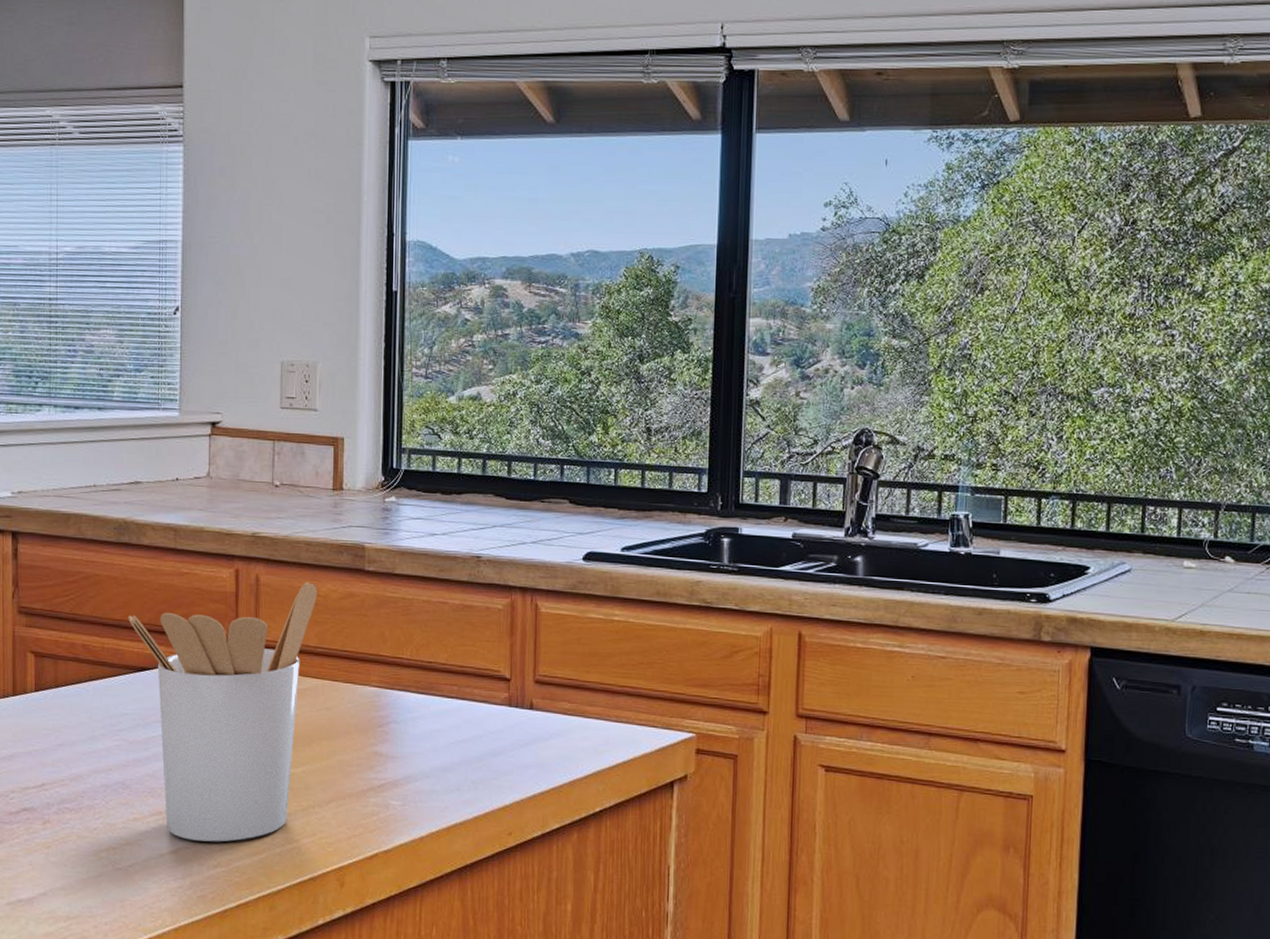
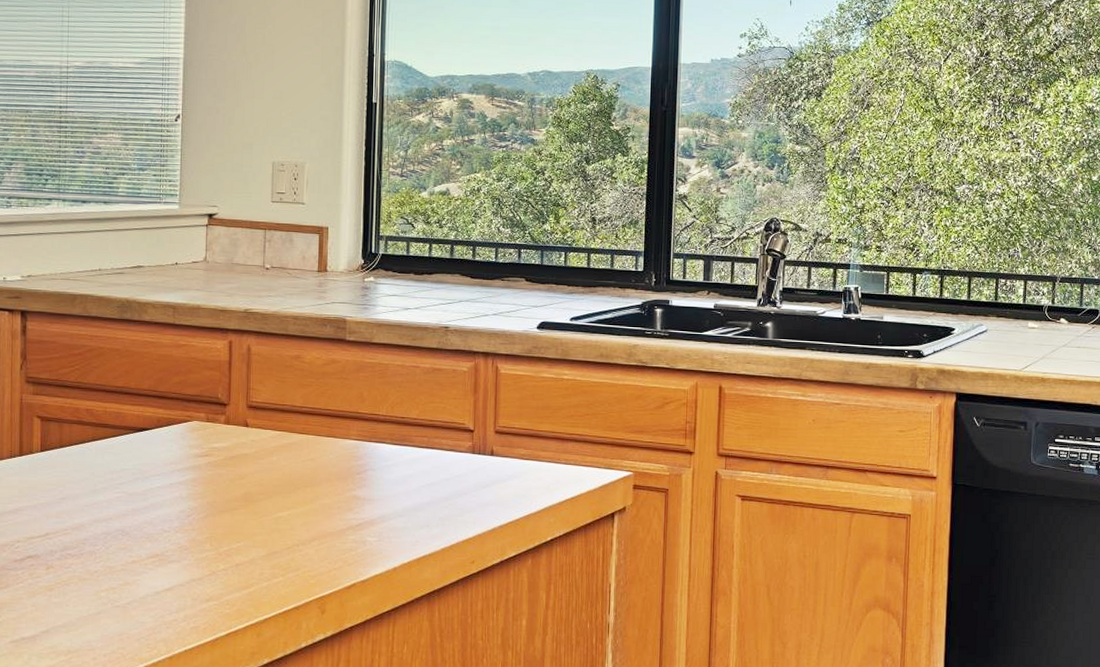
utensil holder: present [128,582,317,842] -> none [129,351,303,579]

